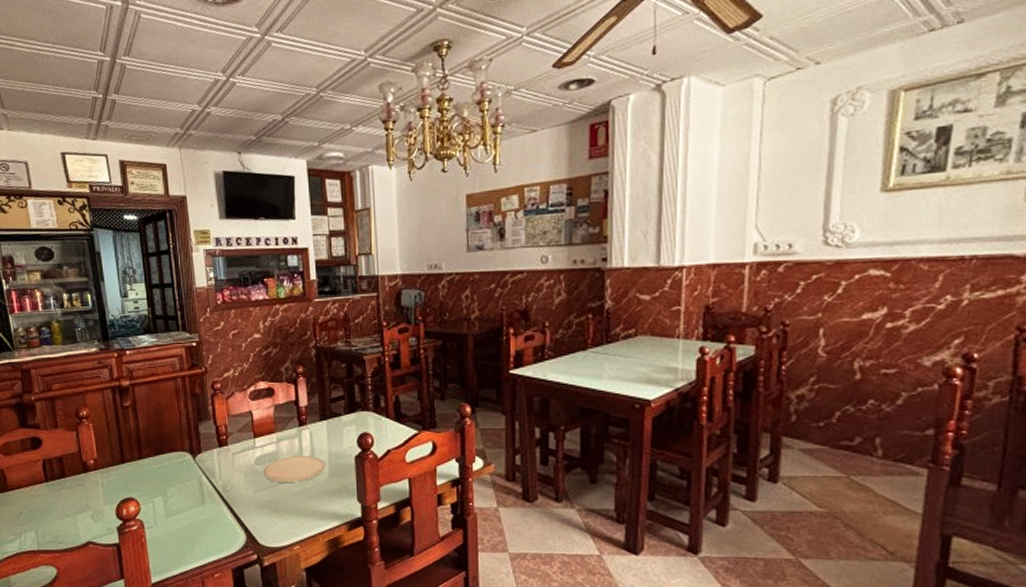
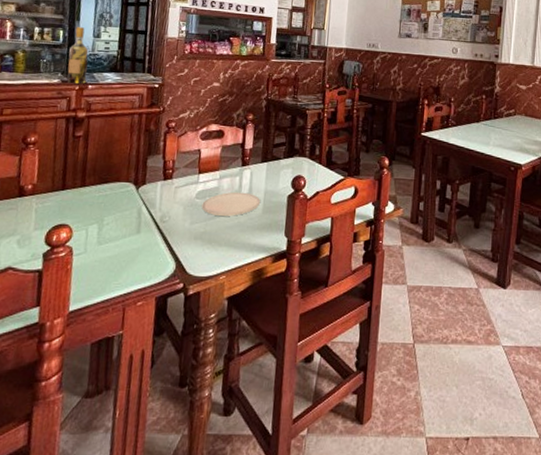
bottle: none [100,288,123,350] -> present [67,27,89,84]

